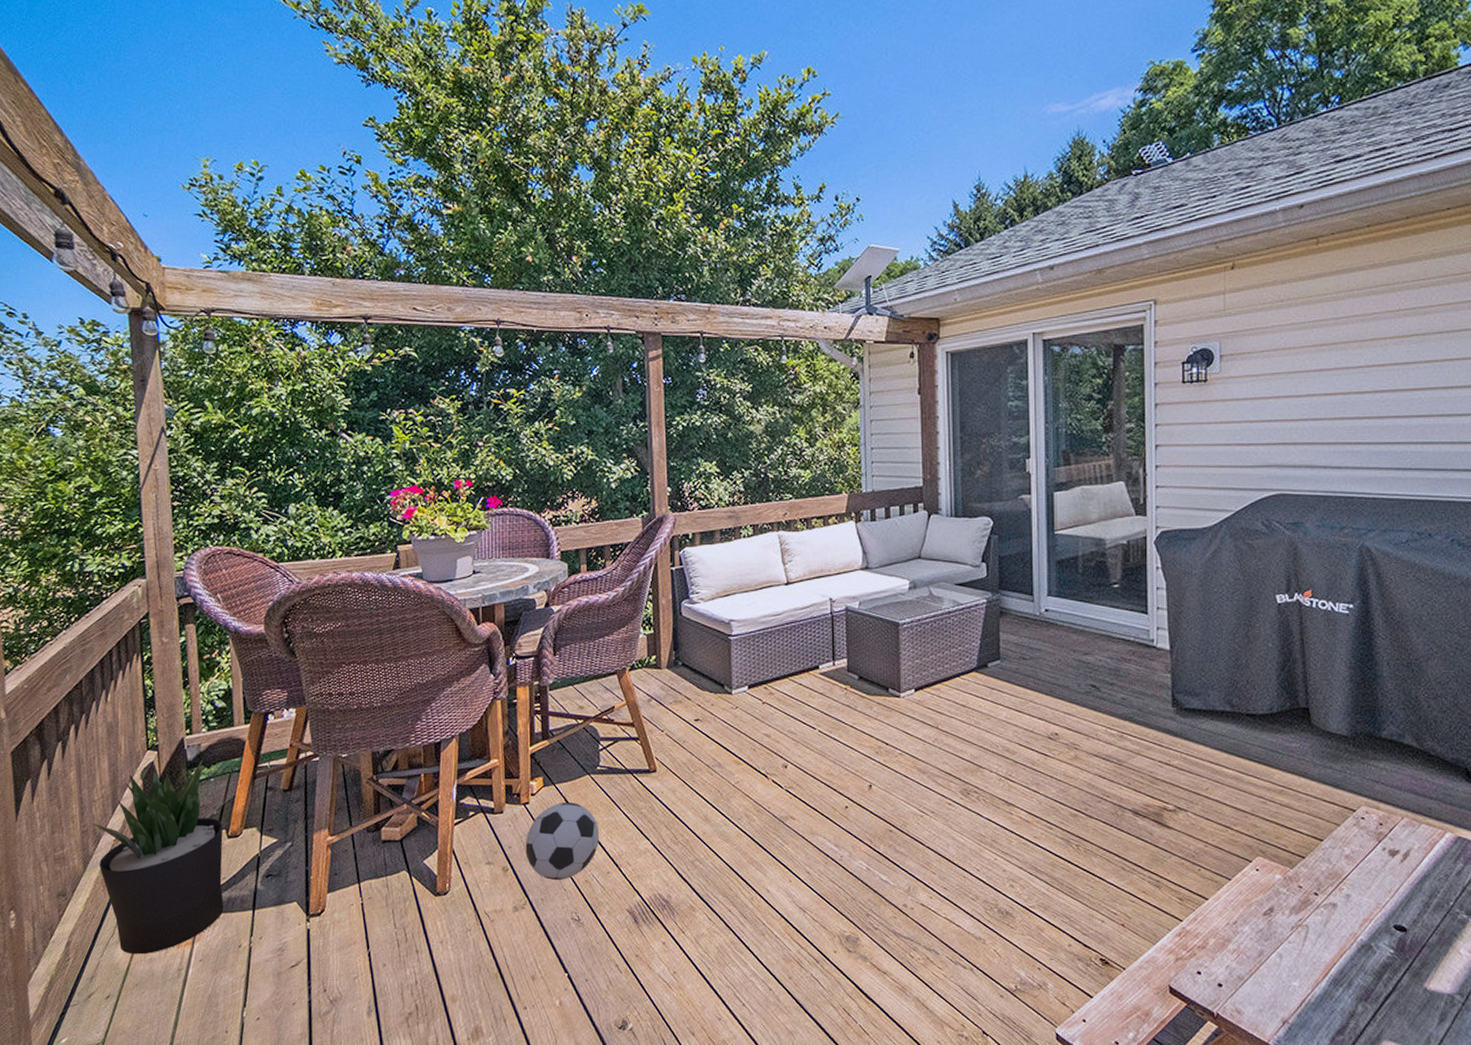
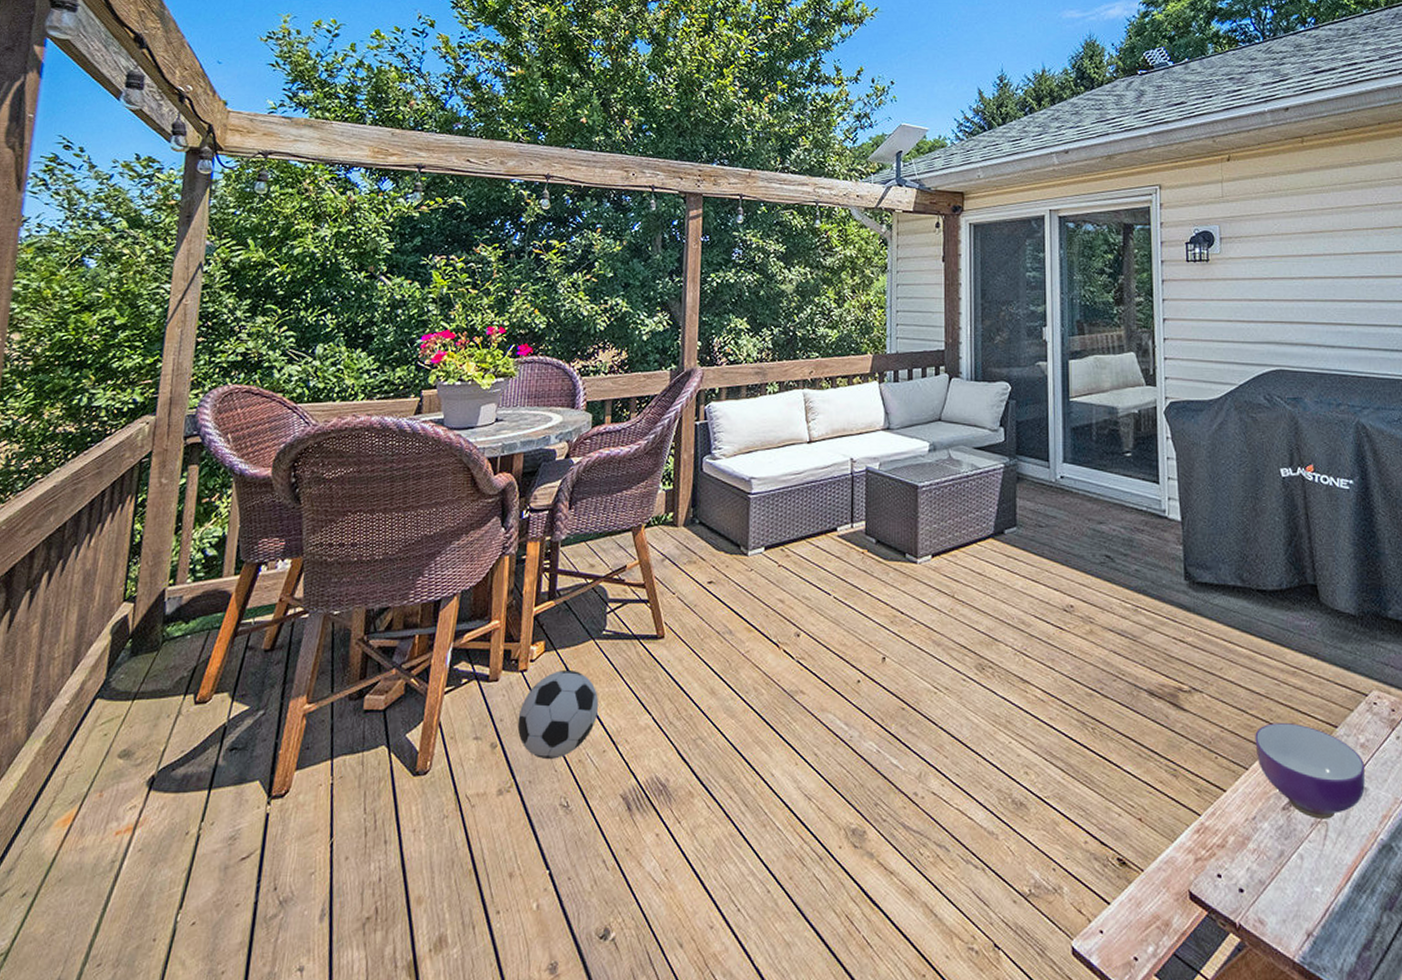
planter: present [91,759,223,954] -> none [44,613,192,842]
bowl: none [1239,838,1349,923] -> present [1255,723,1366,819]

